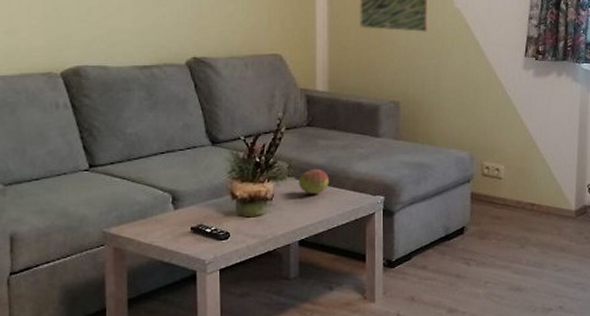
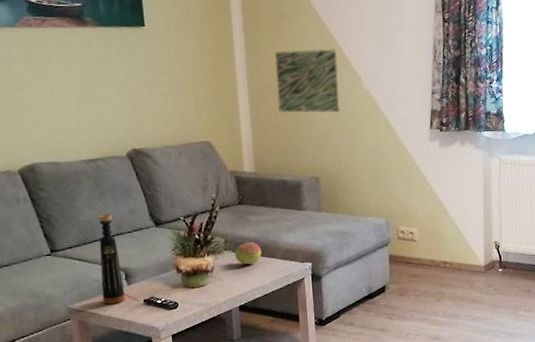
bottle: none [144,128,170,230] -> present [98,214,126,304]

